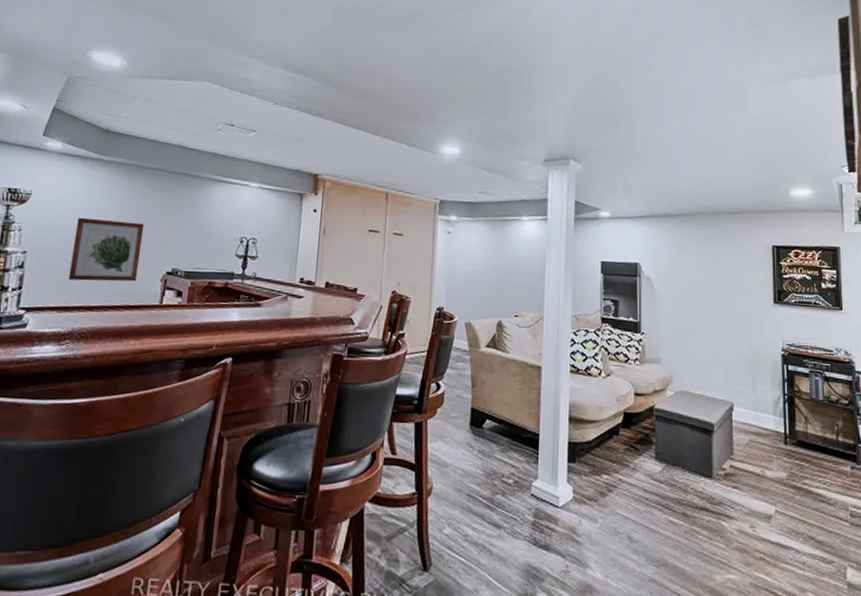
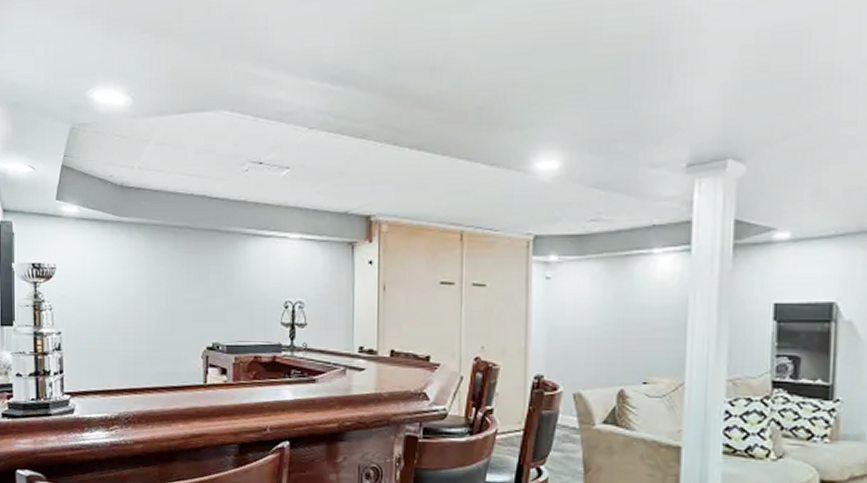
wall art: present [68,217,145,282] -> none [106,290,177,361]

